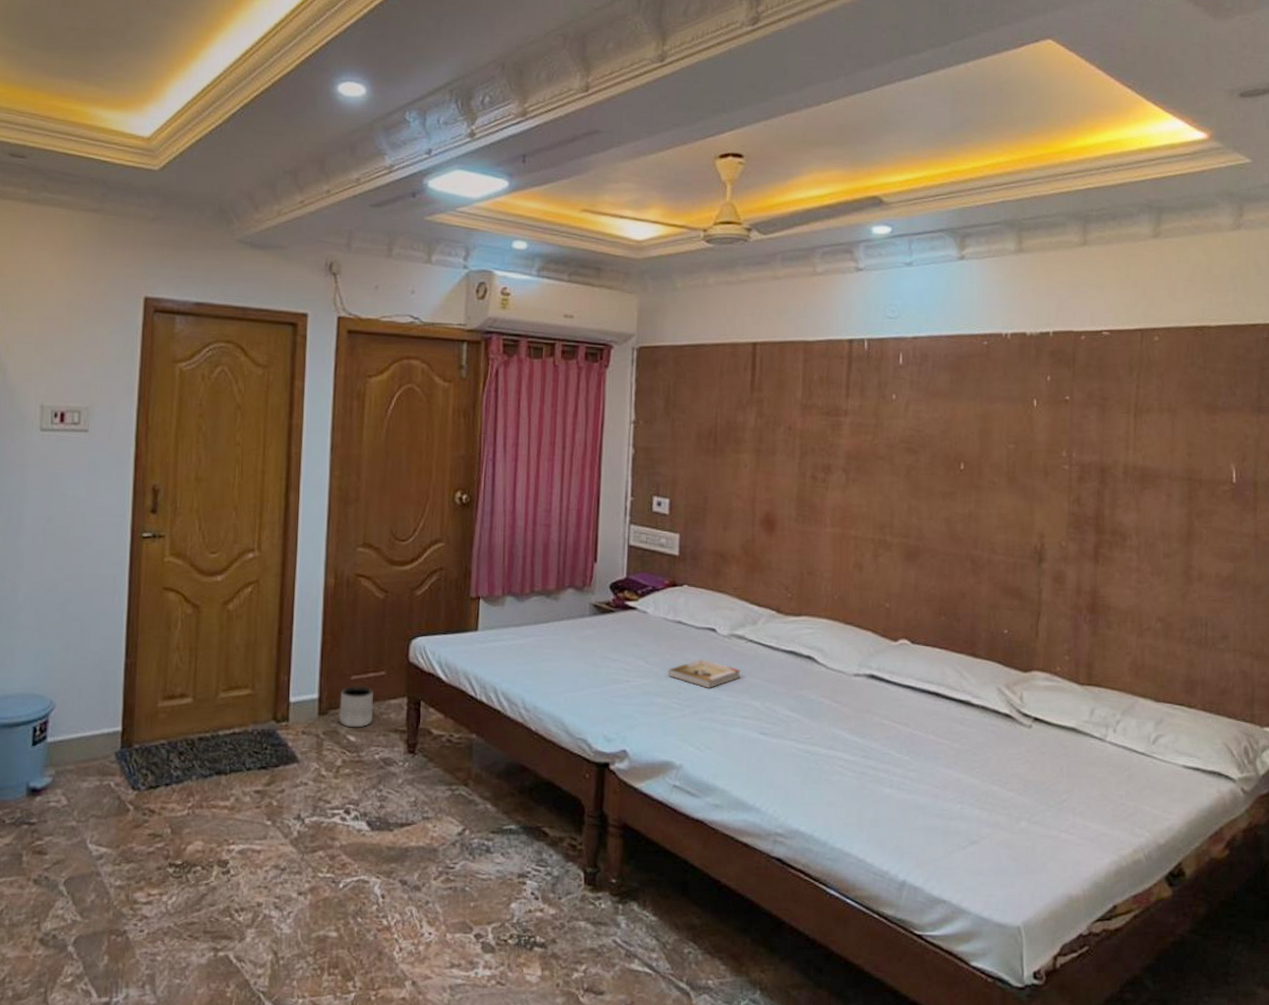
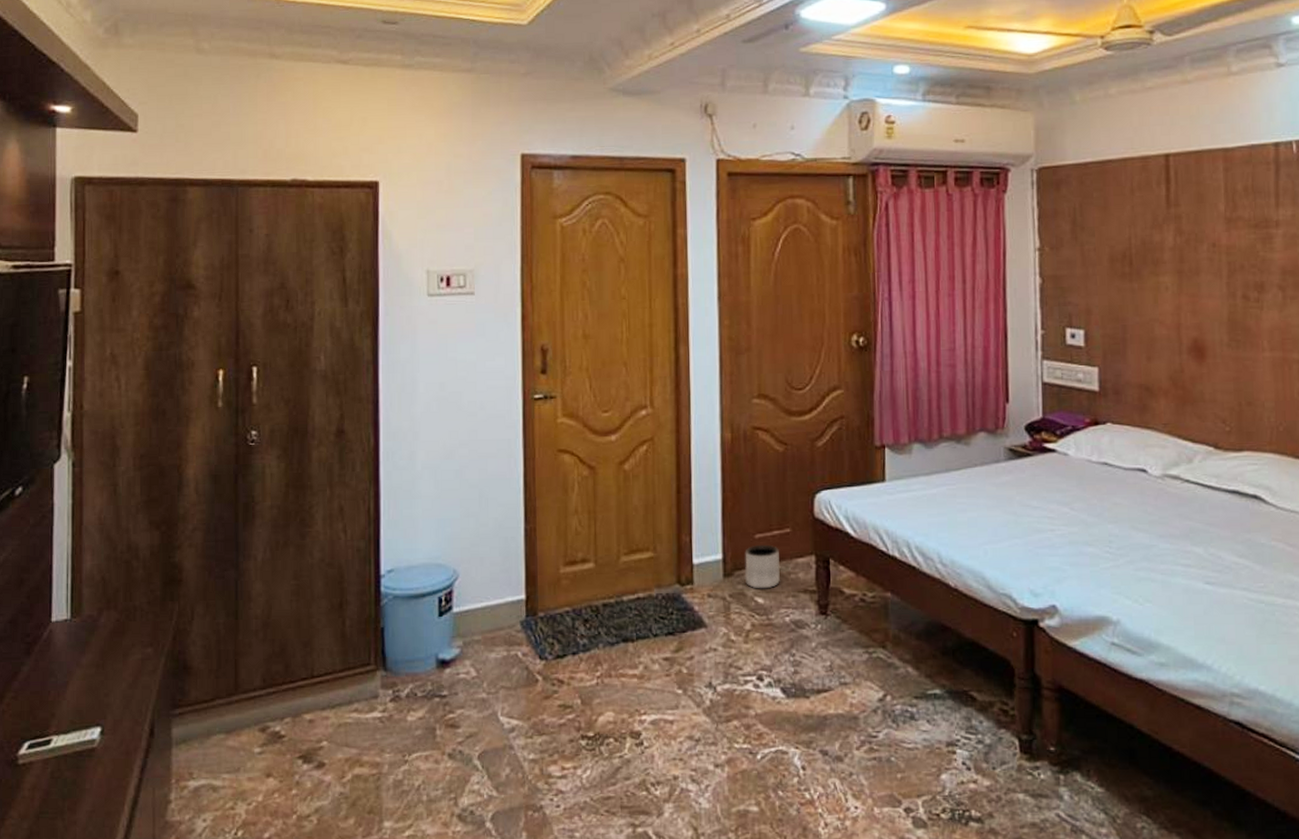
book: present [668,659,741,689] -> none [1096,503,1179,536]

